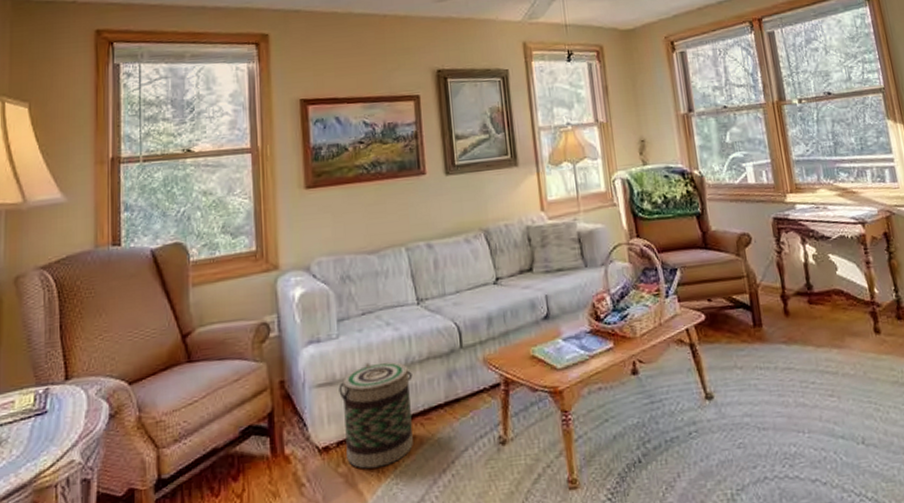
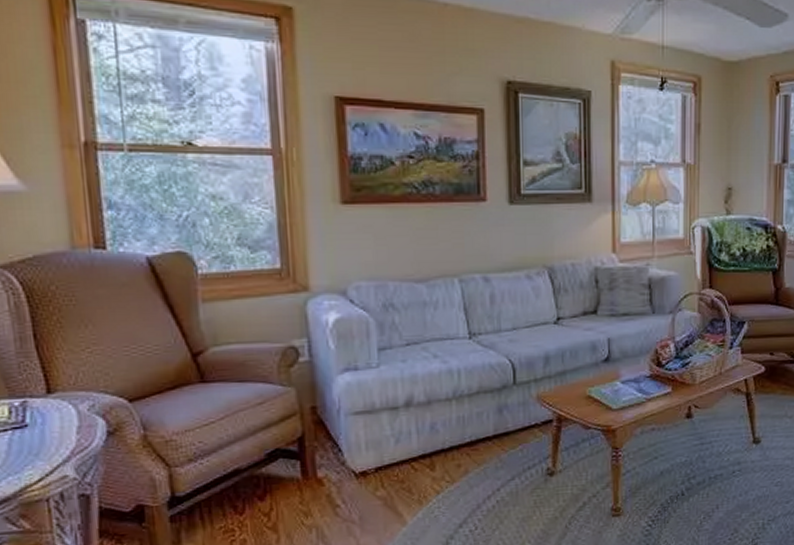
basket: present [338,361,413,469] -> none [378,393,460,493]

